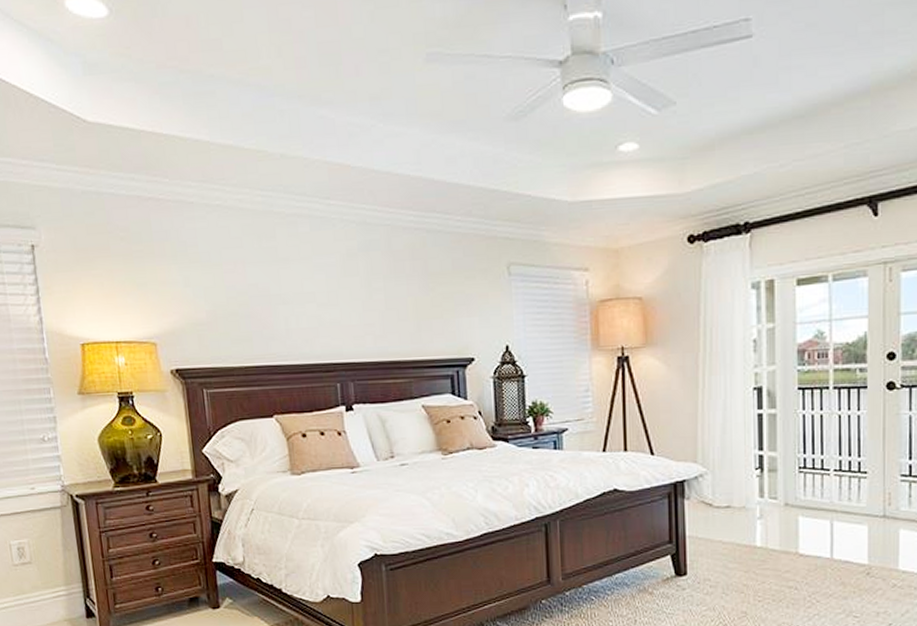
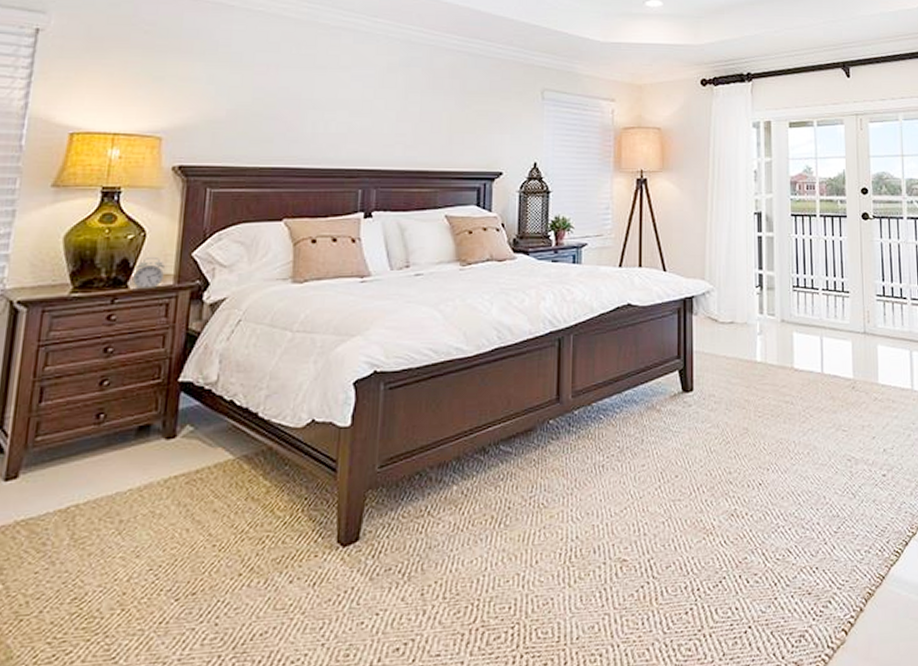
alarm clock: none [158,455,184,484] -> present [131,258,165,290]

